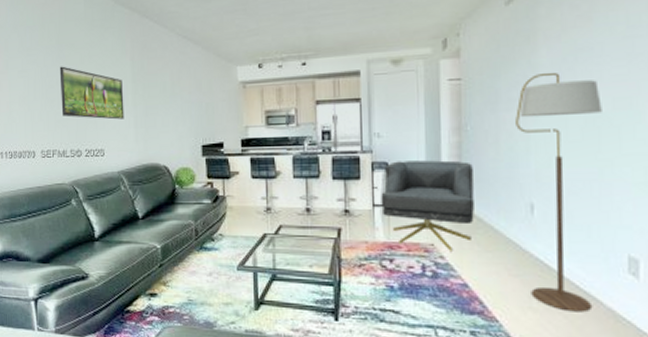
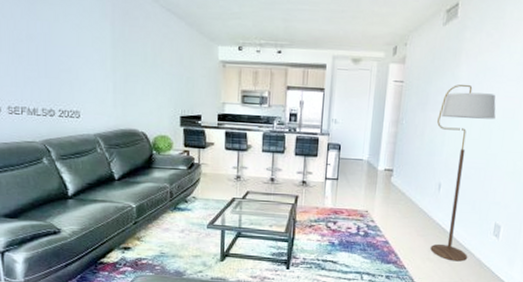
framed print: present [59,66,124,120] -> none [29,20,103,84]
armchair: present [381,160,474,251] -> none [332,144,403,217]

